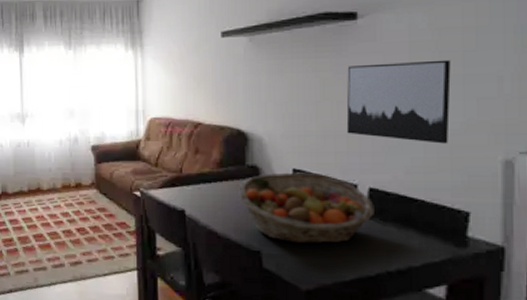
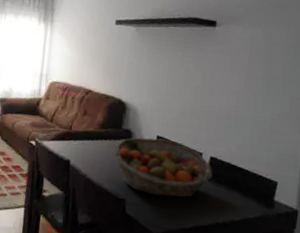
wall art: present [346,59,451,144] -> none [199,61,276,129]

